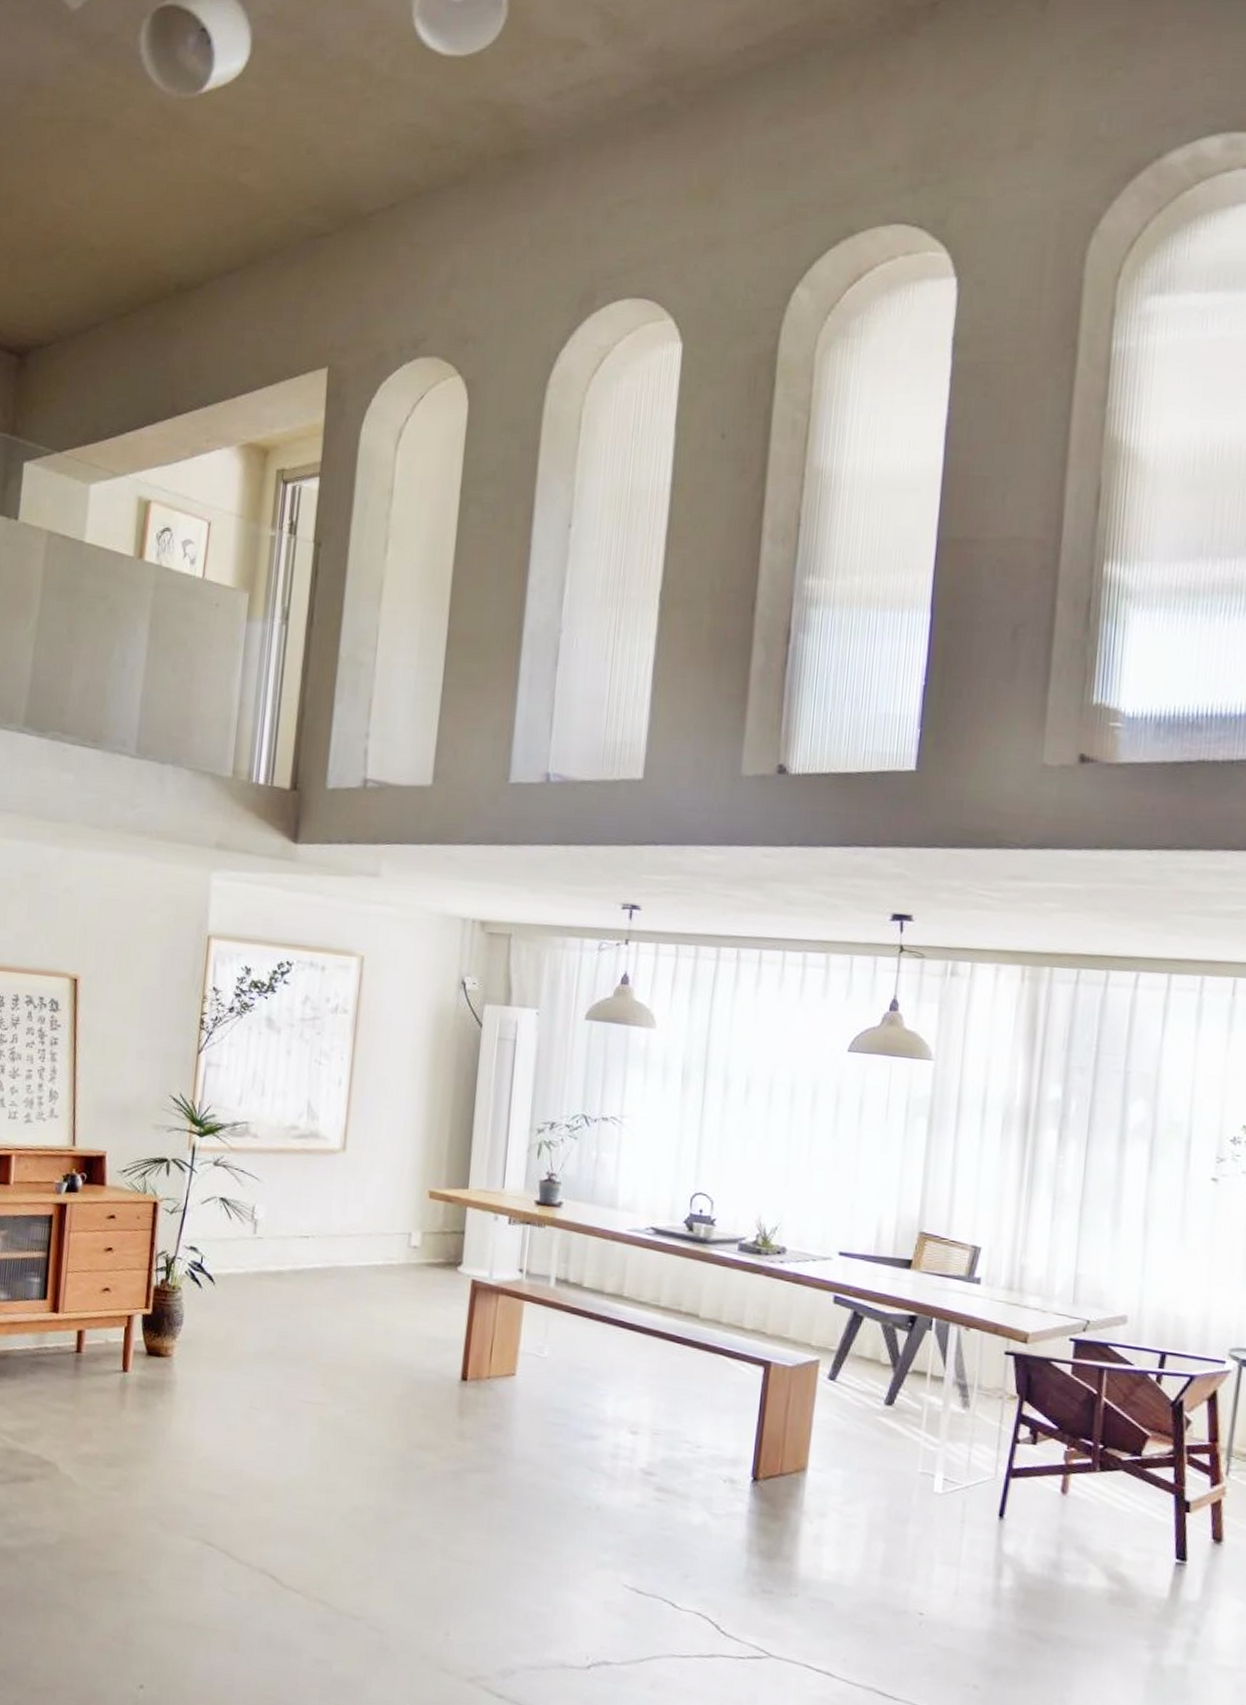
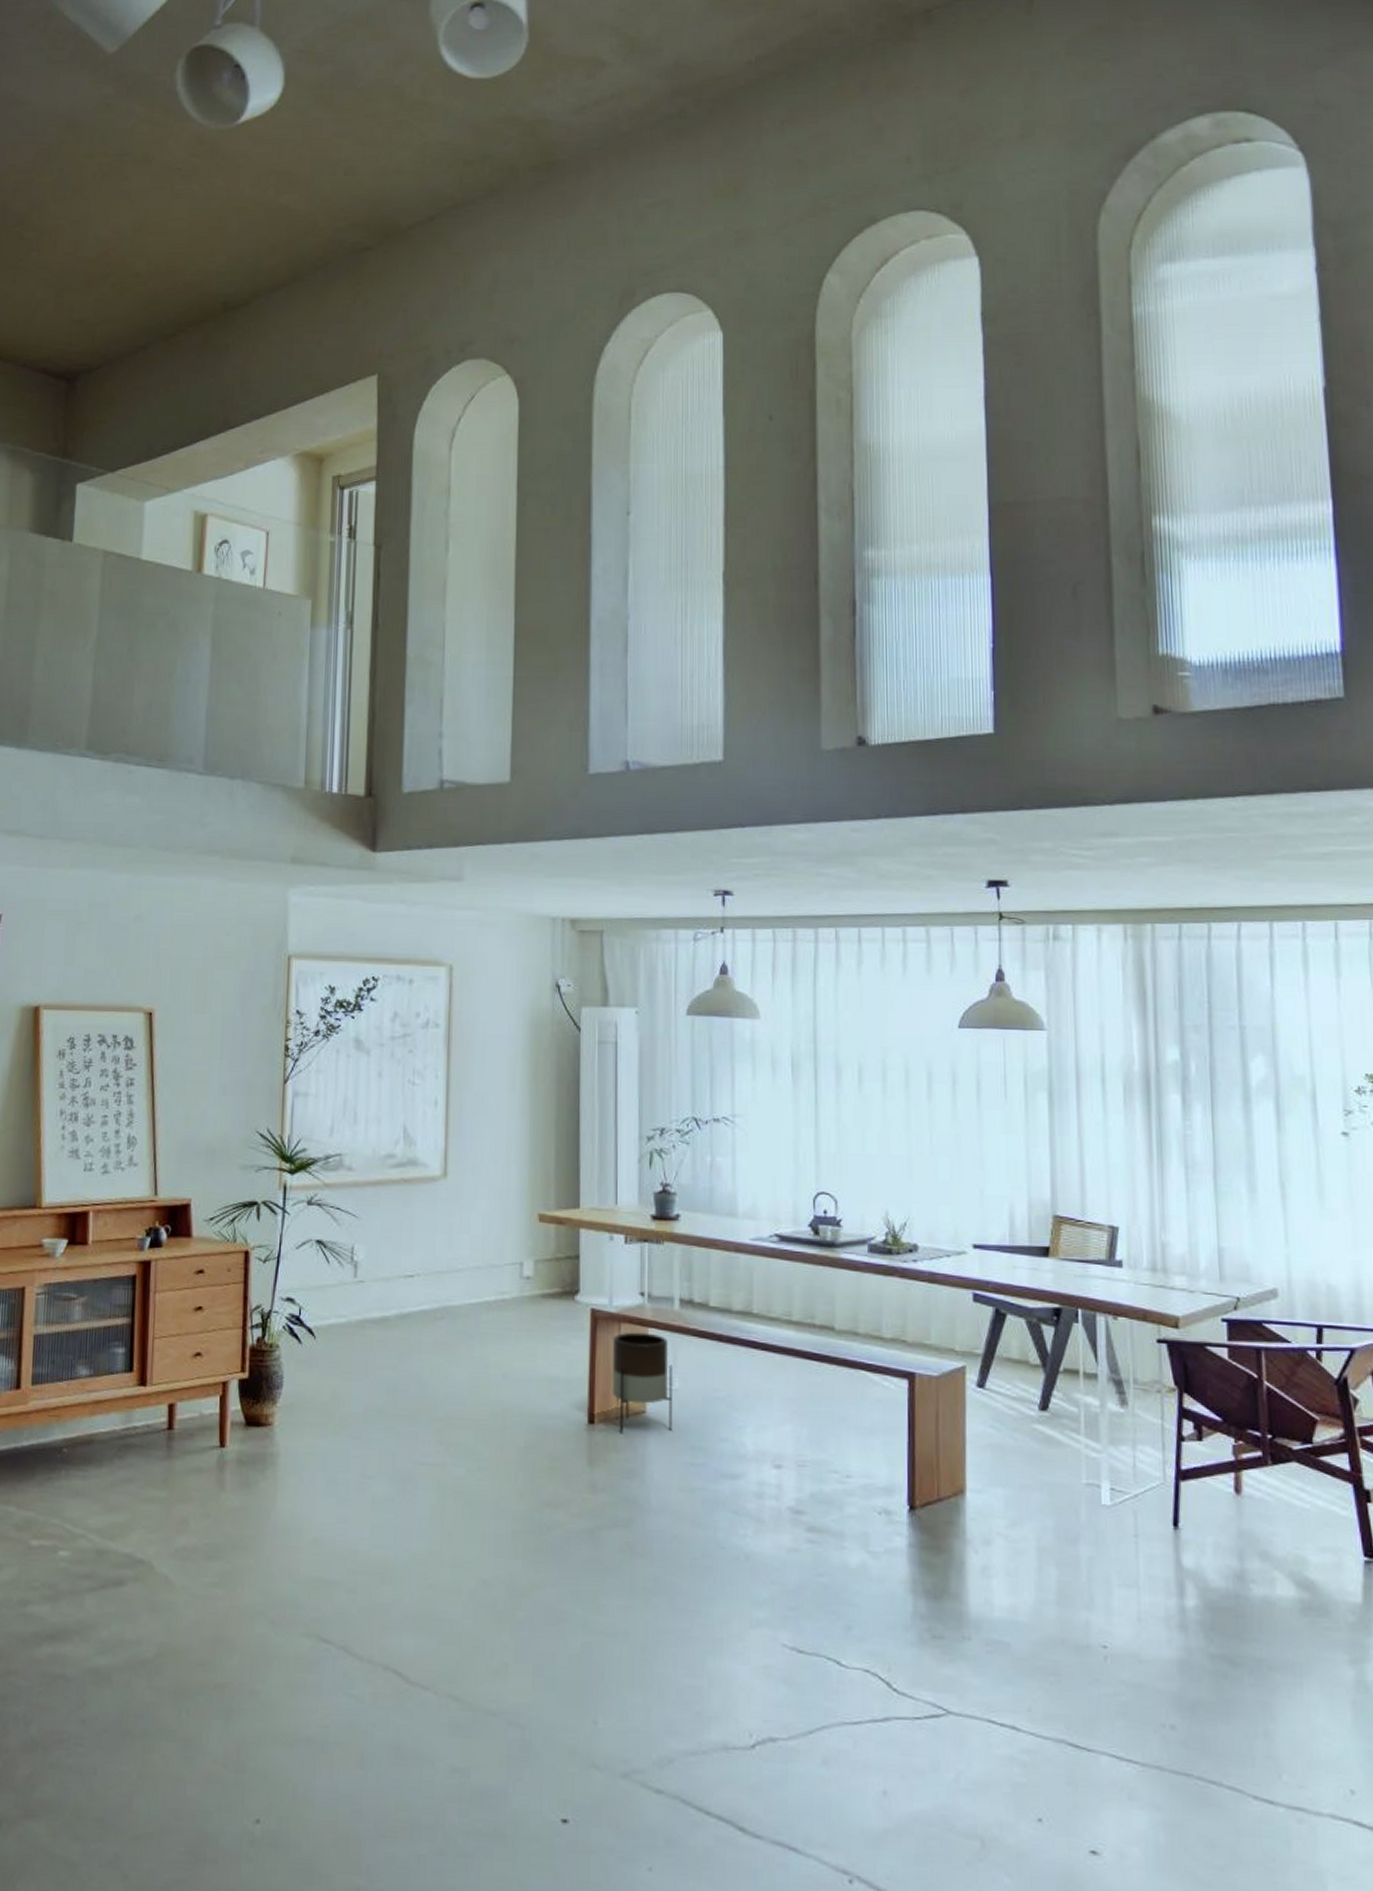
planter: none [486,1303,543,1393] -> present [613,1332,672,1434]

